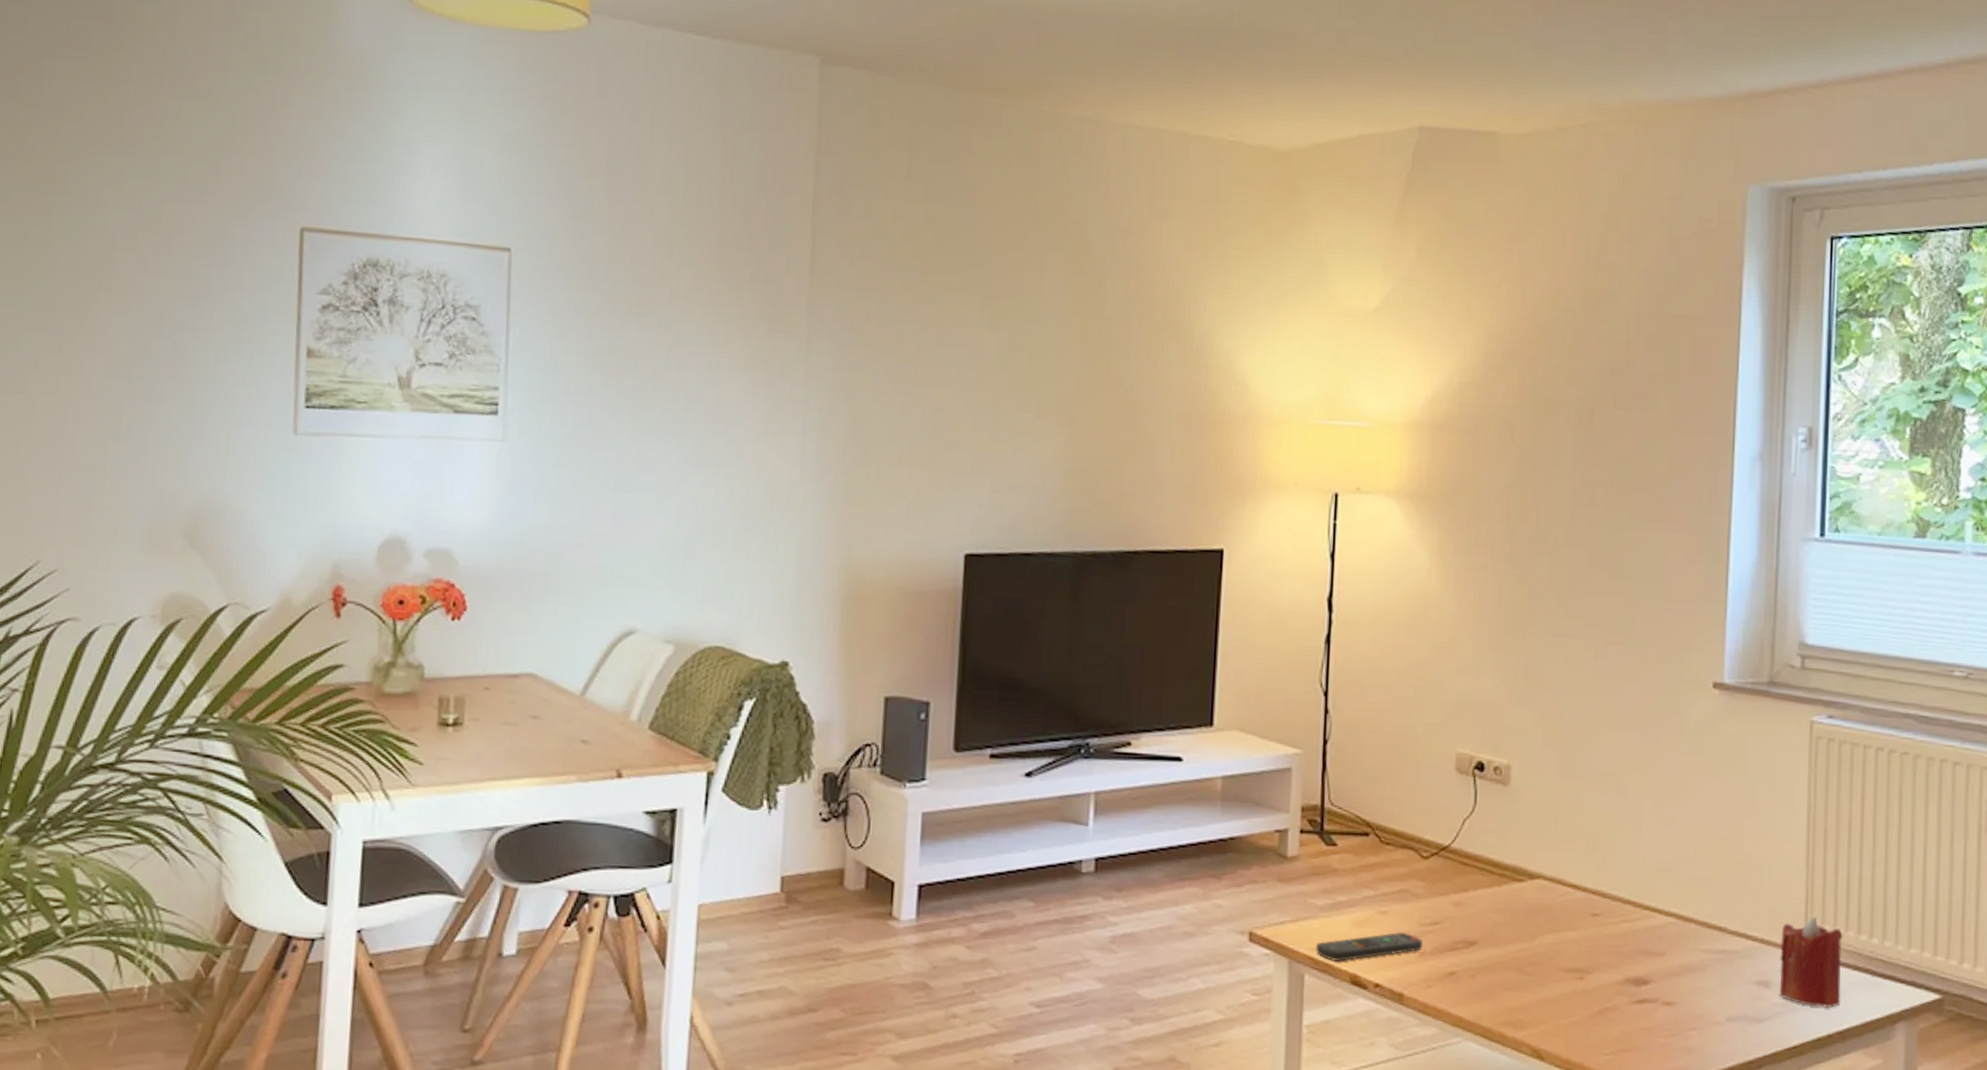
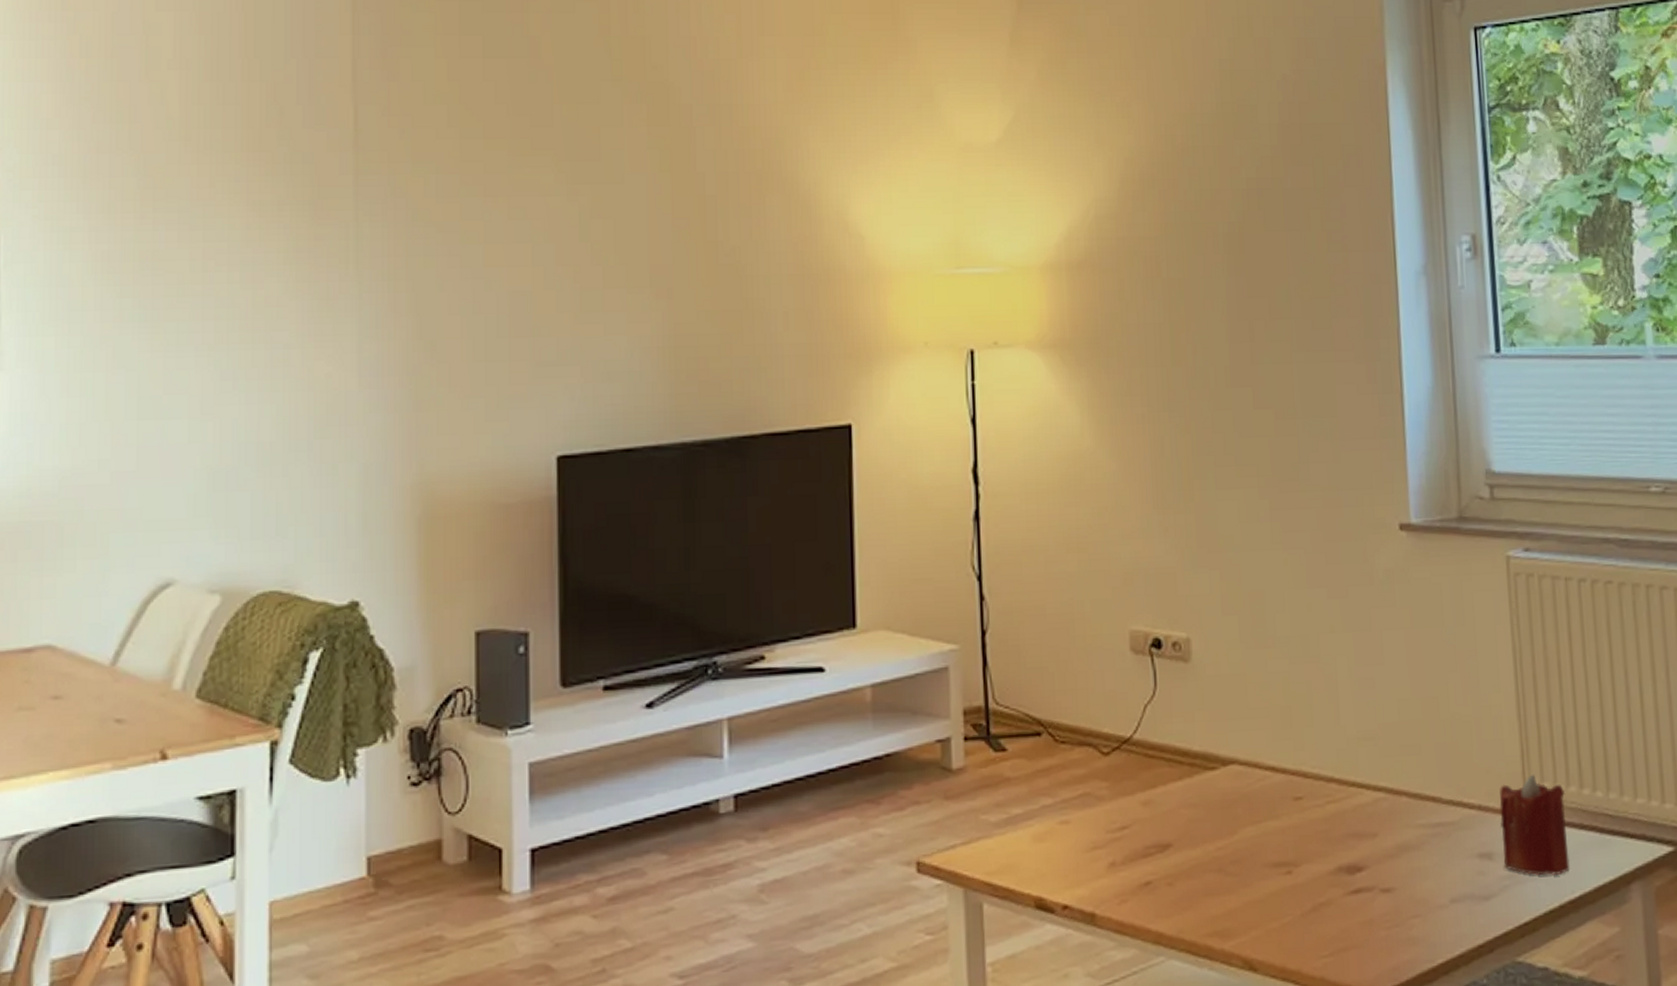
remote control: present [1315,931,1423,961] -> none [992,841,1113,885]

